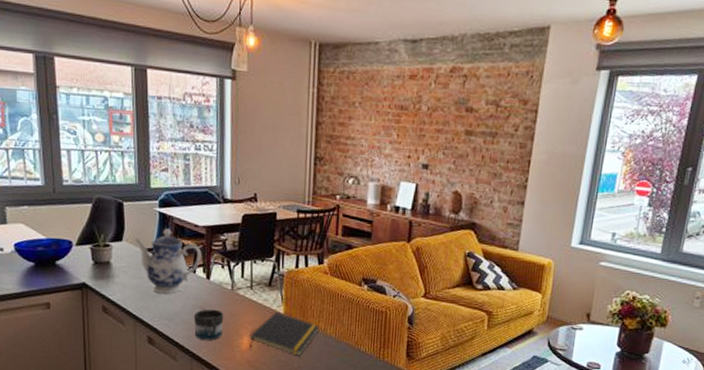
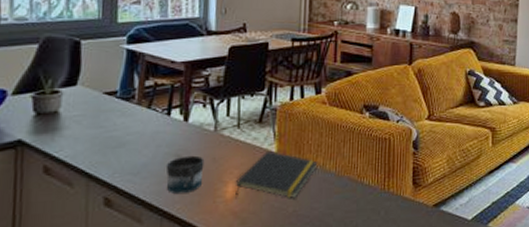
teapot: present [134,228,202,294] -> none [93,67,179,144]

